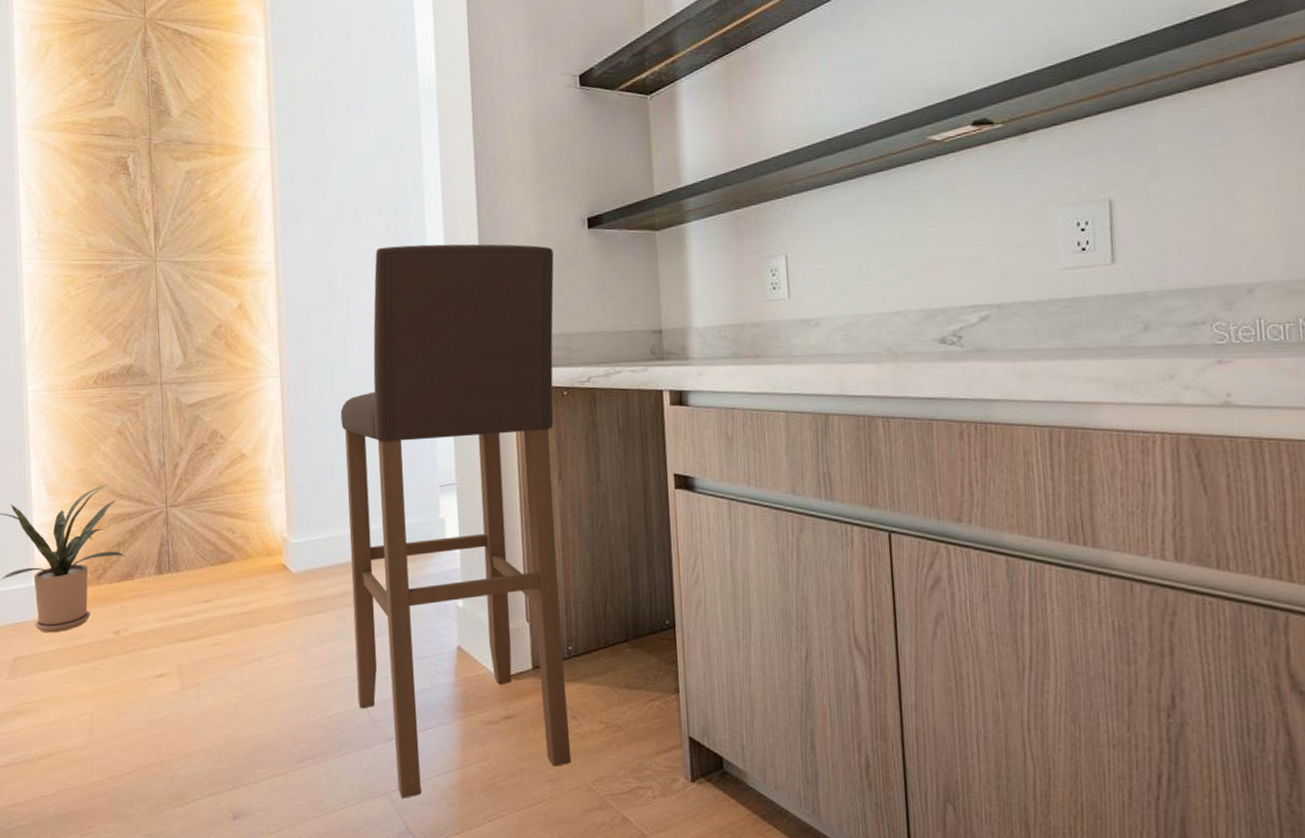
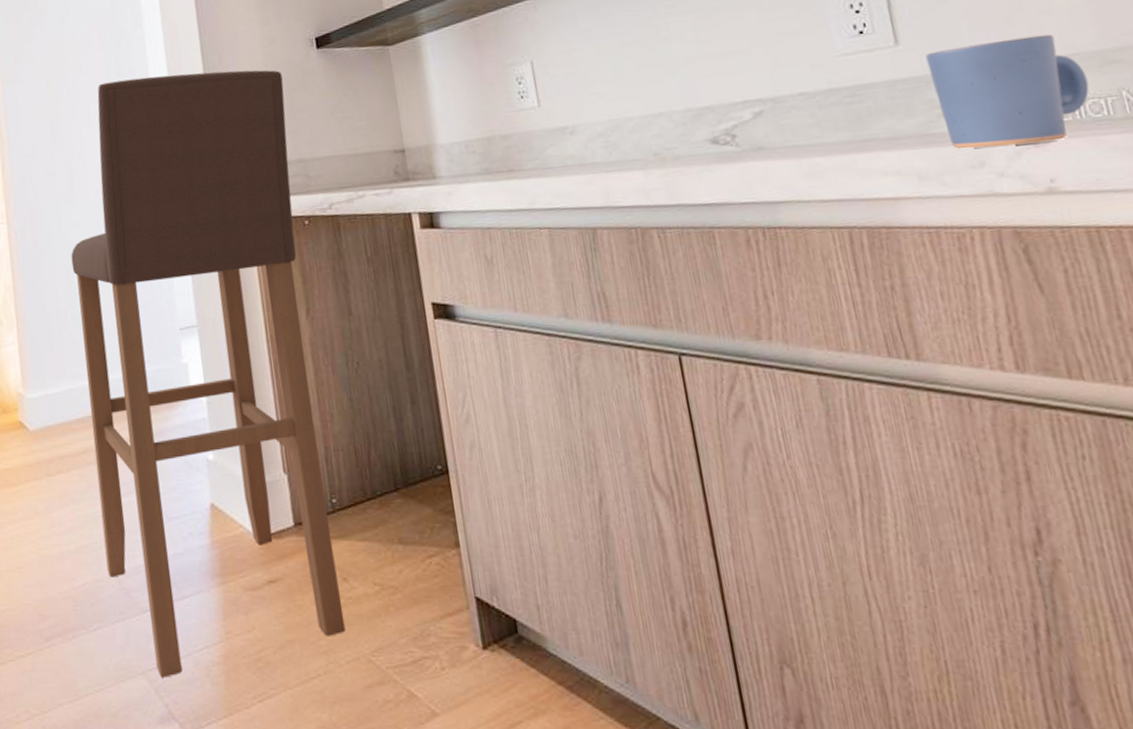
mug: none [1136,262,1272,362] -> present [925,34,1089,149]

